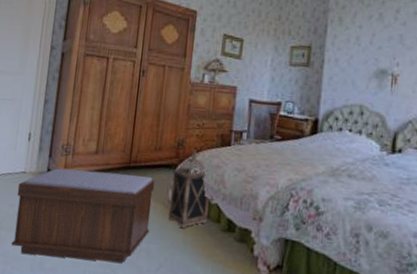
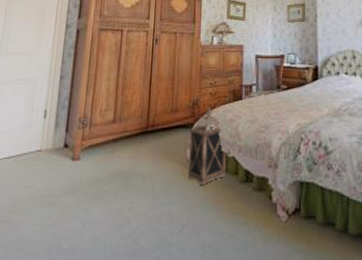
bench: present [11,168,155,263] -> none [25,139,173,236]

